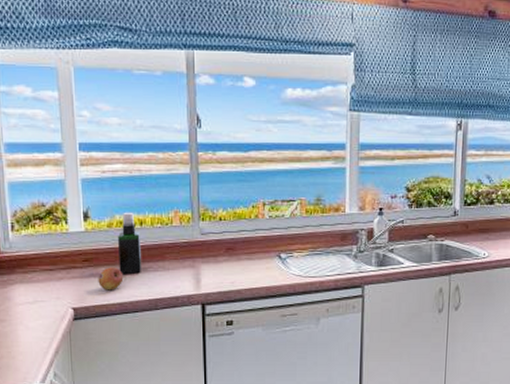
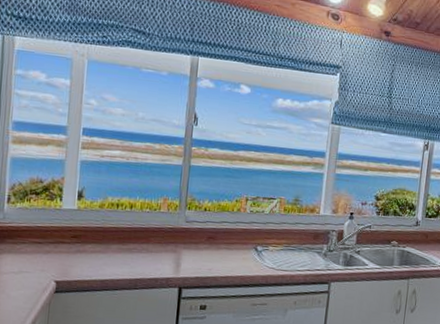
fruit: present [98,267,124,291] -> none [83,245,109,267]
spray bottle: present [118,212,142,275] -> none [105,195,129,254]

